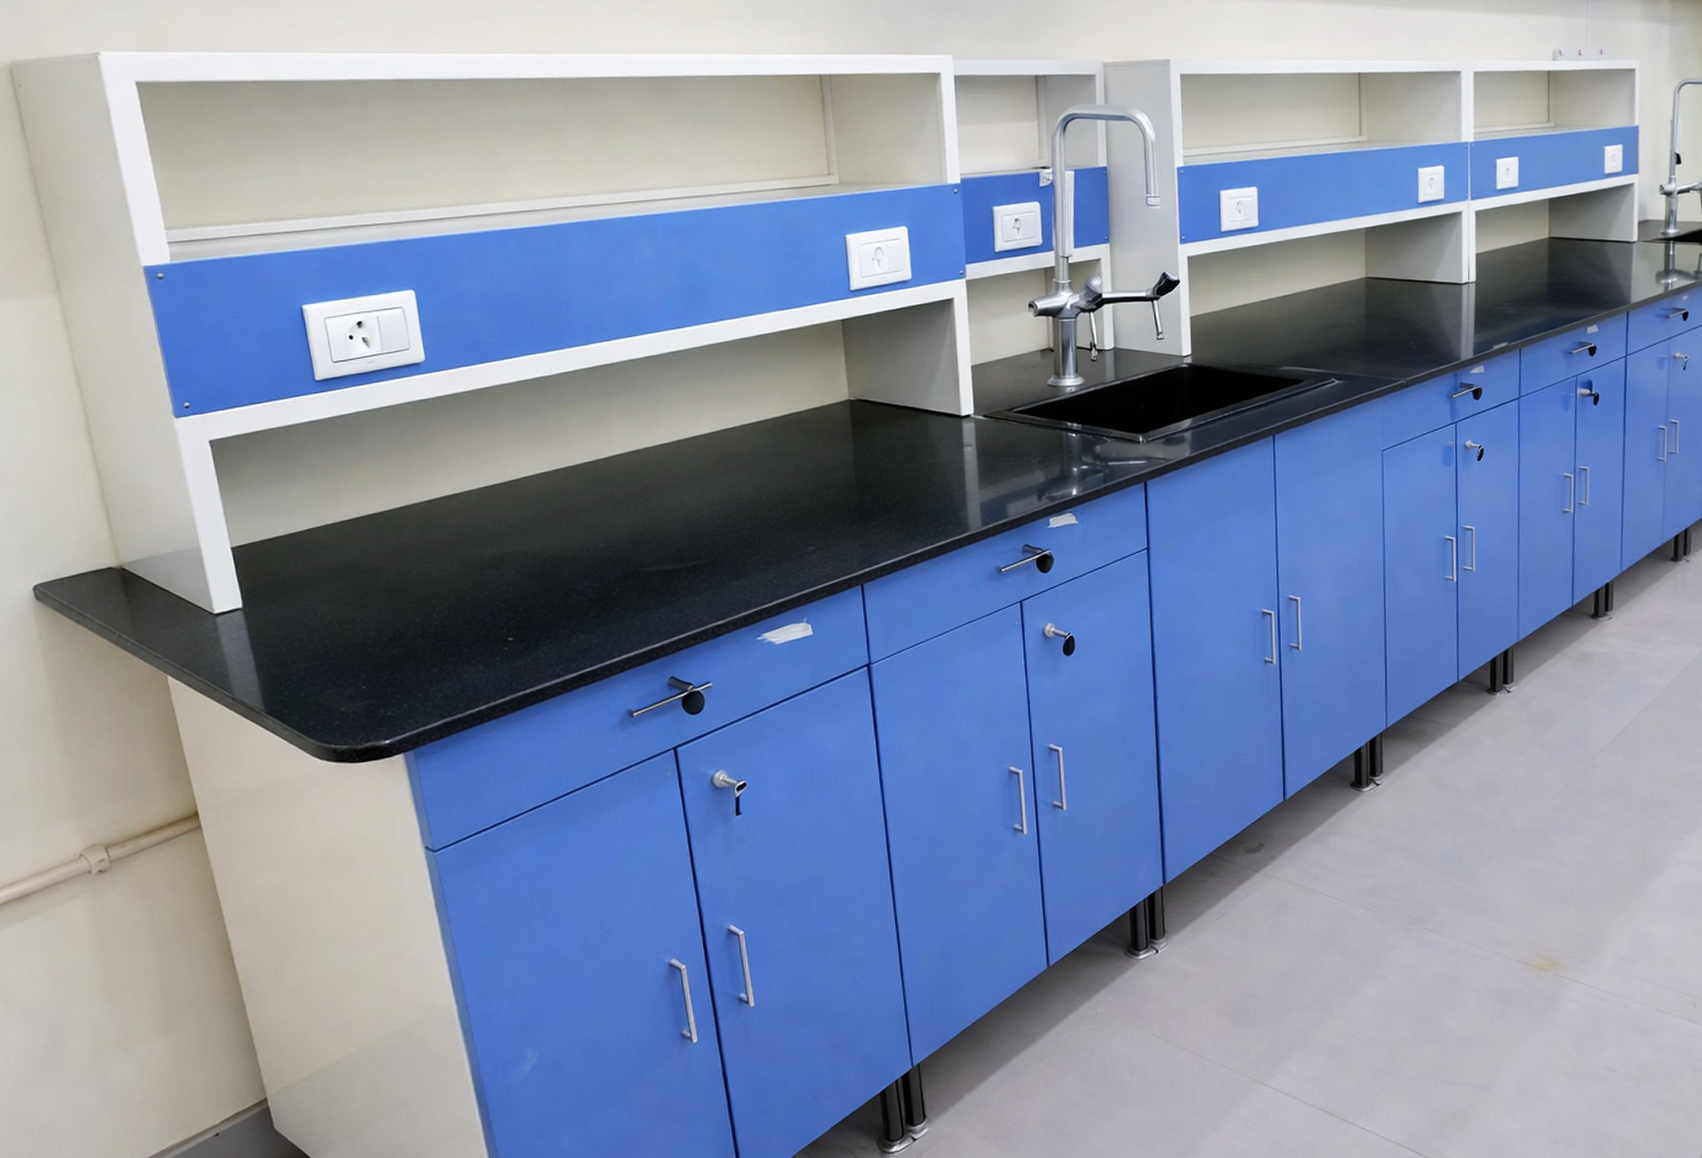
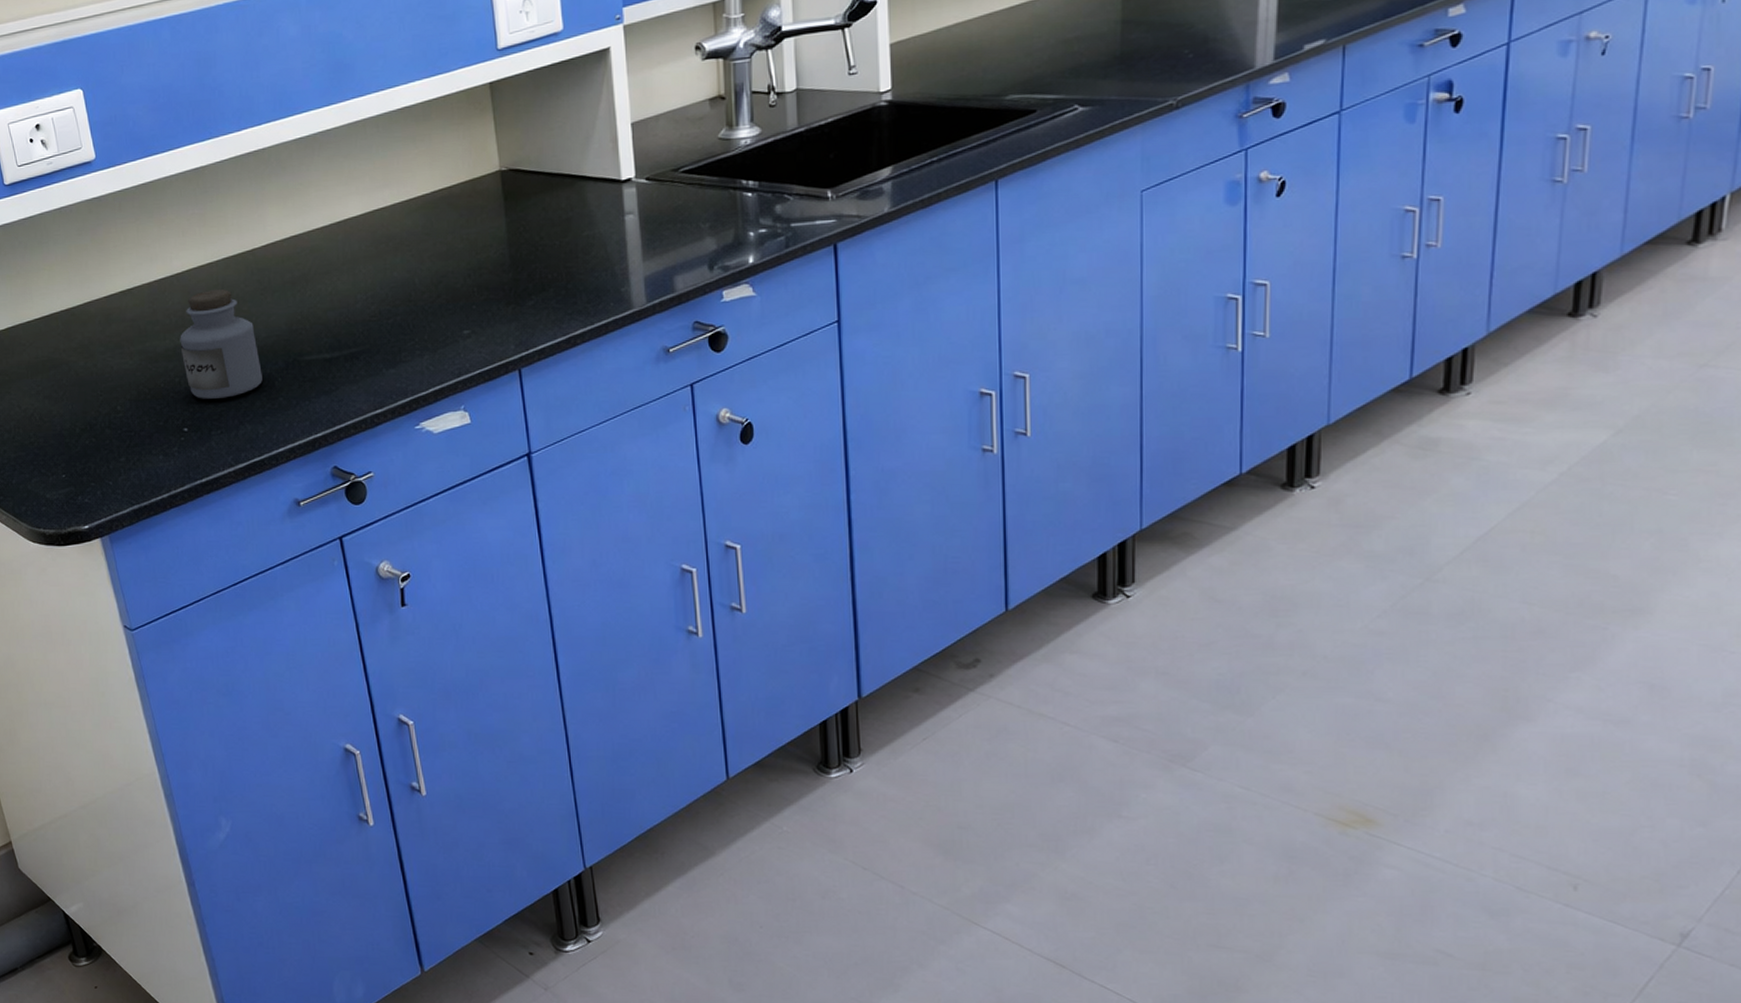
jar: none [509,497,599,608] -> present [180,289,263,399]

